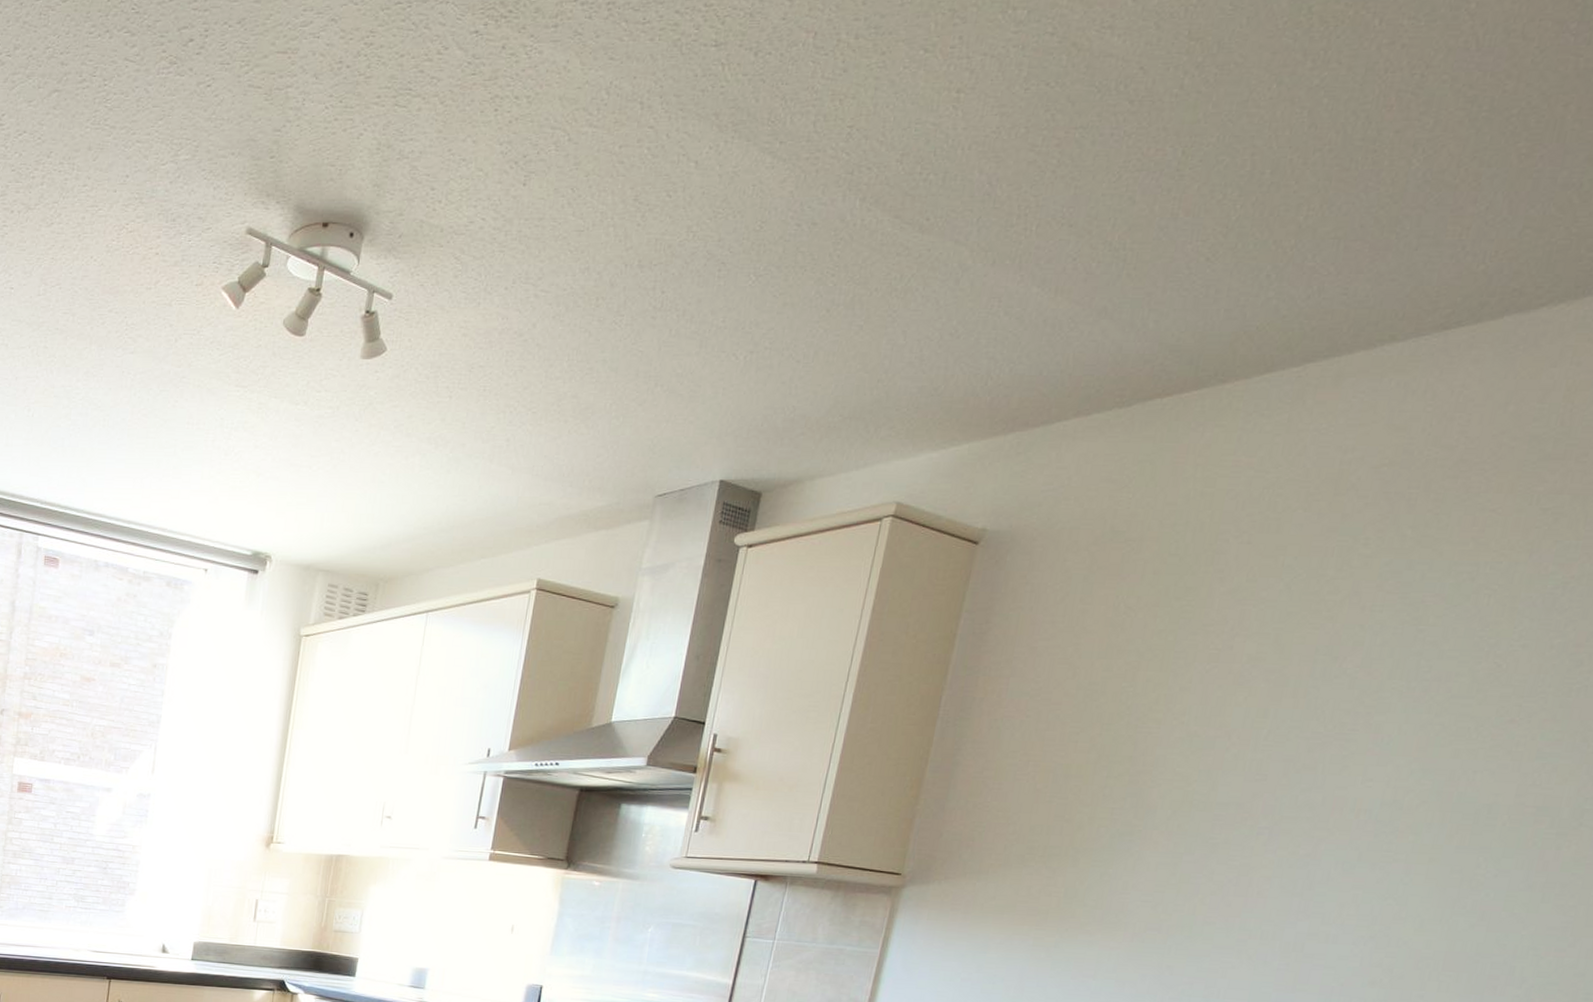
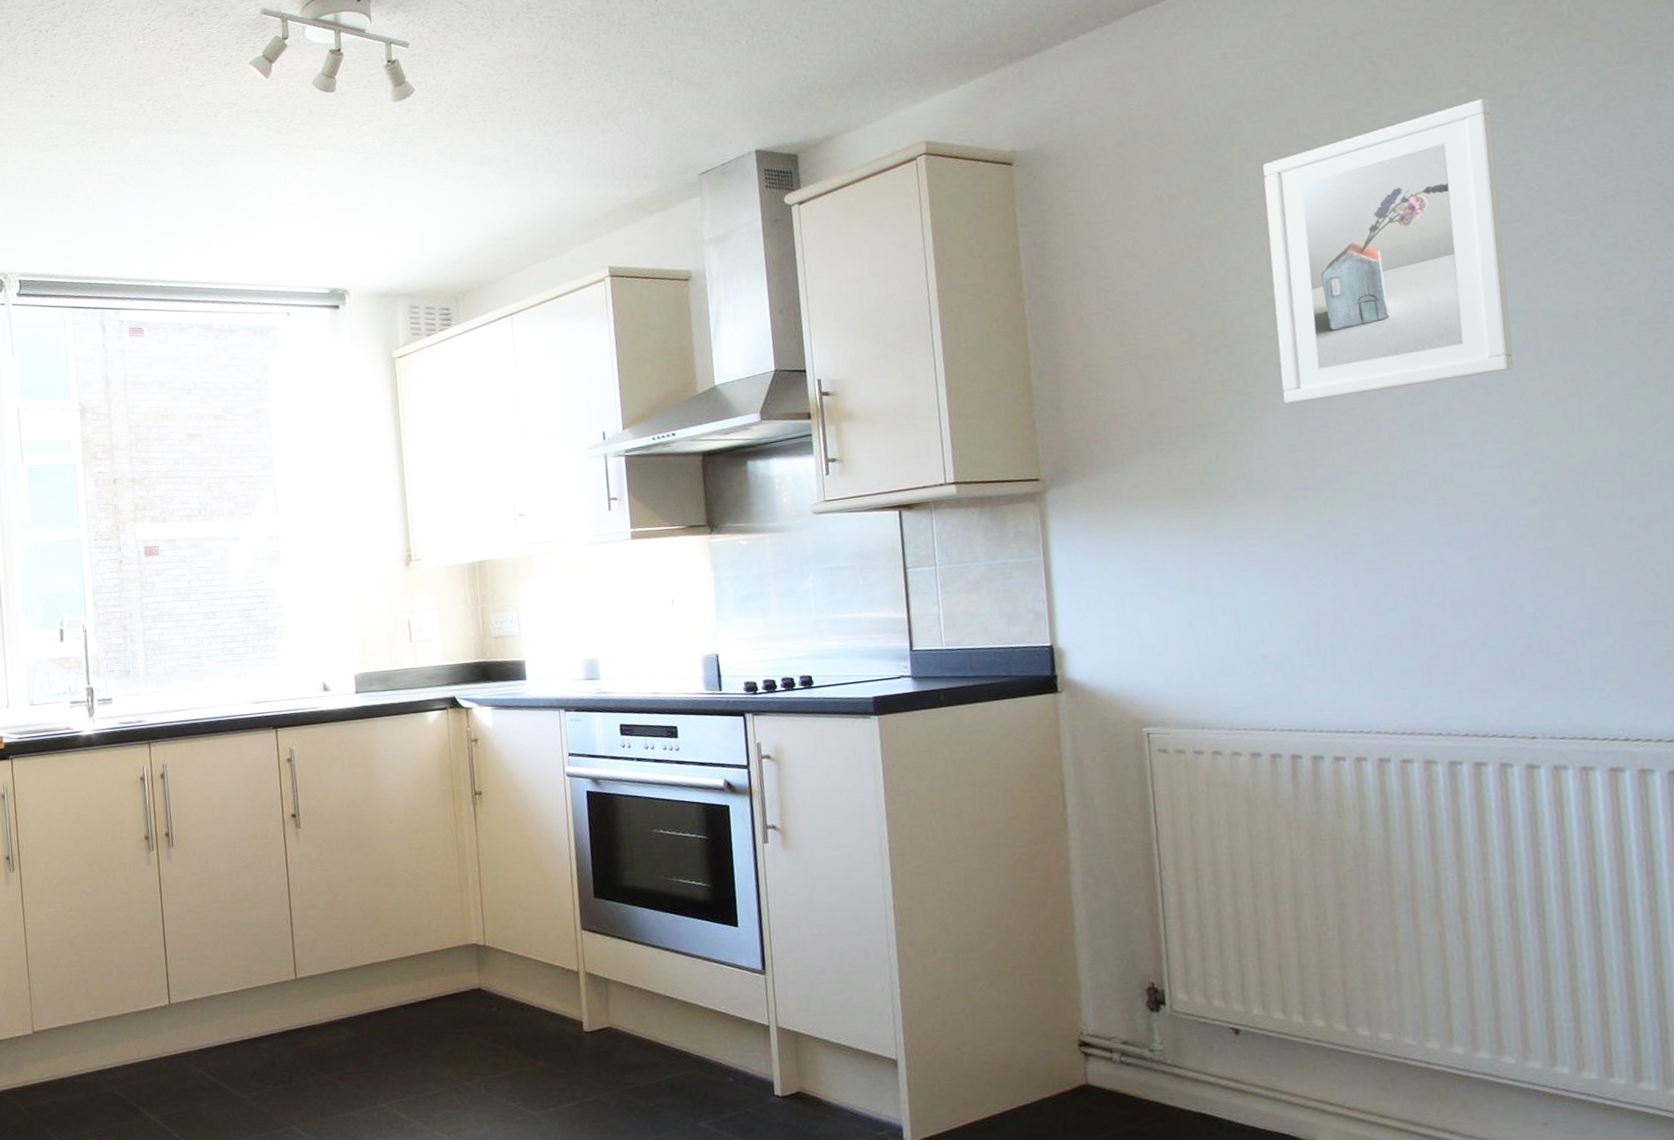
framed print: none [1167,560,1494,850] -> present [1262,98,1514,404]

